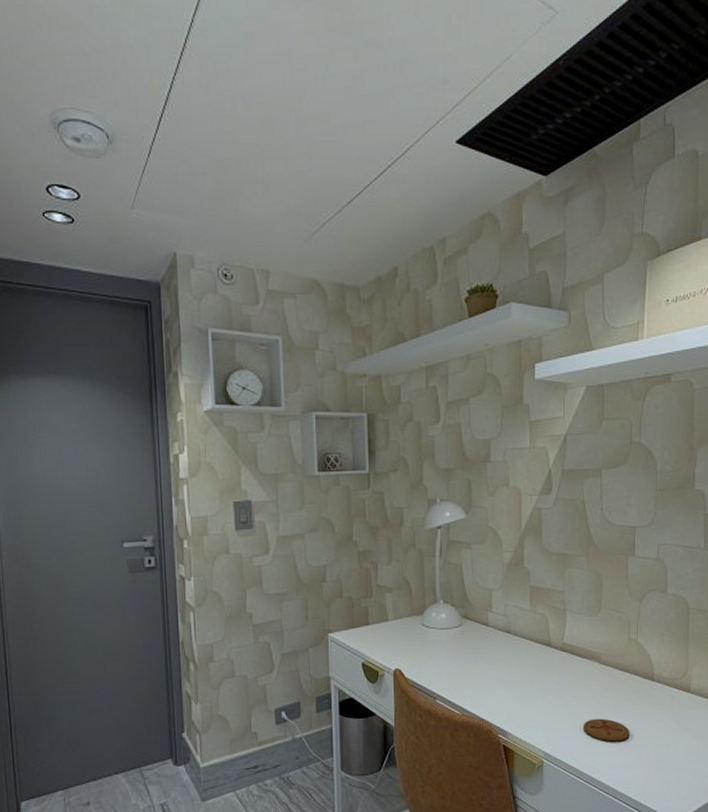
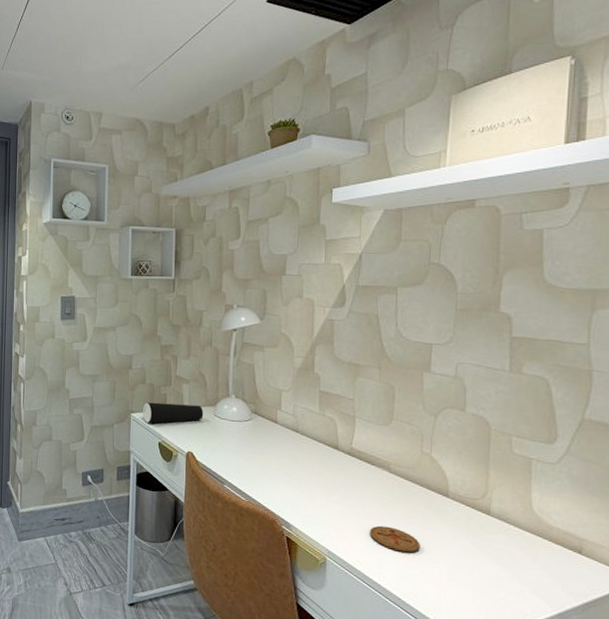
speaker: none [342,616,410,642] -> present [143,402,204,423]

